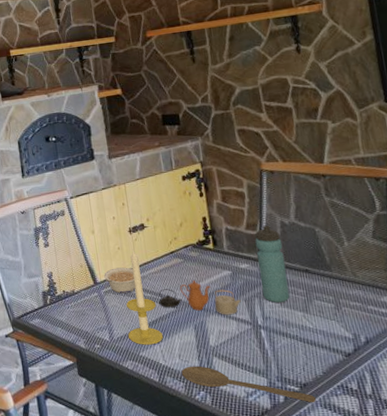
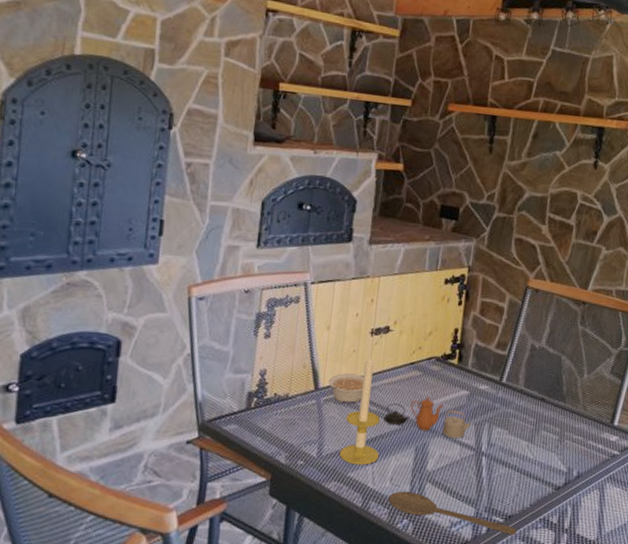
water bottle: present [255,225,290,303] -> none [494,346,527,430]

